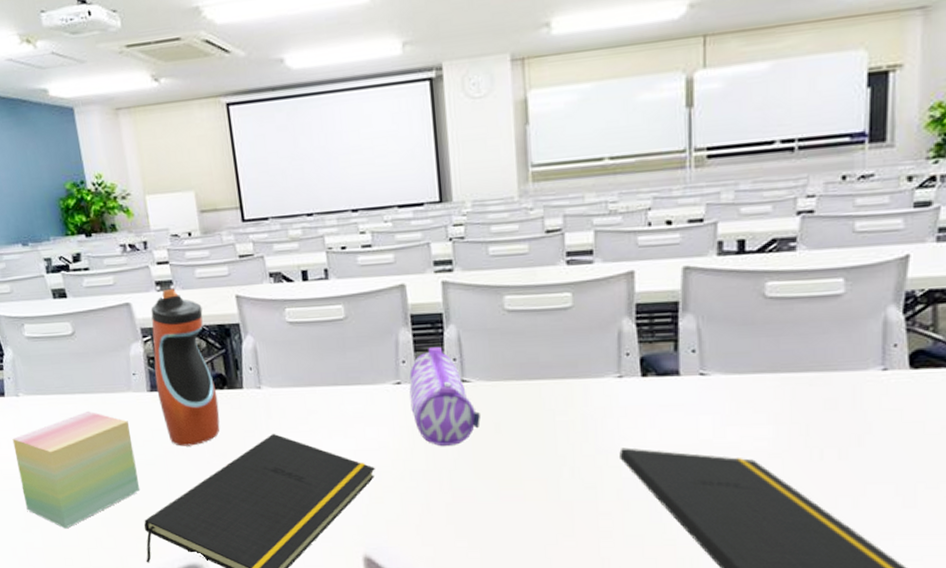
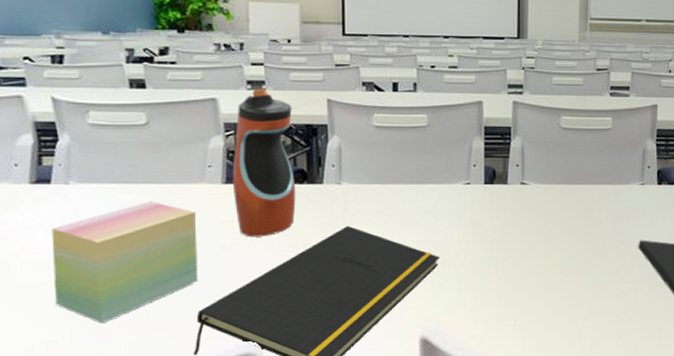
pencil case: present [409,346,480,447] -> none [477,154,534,239]

